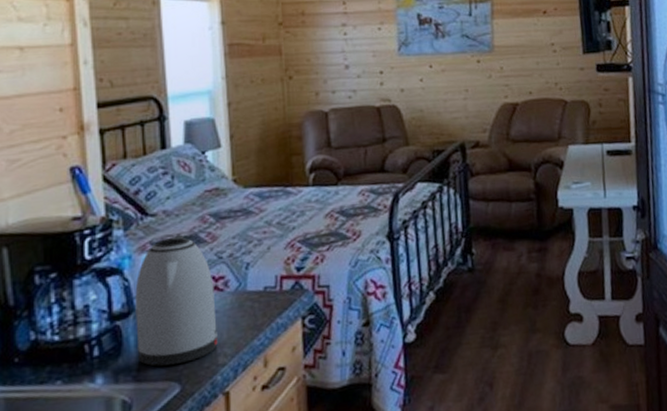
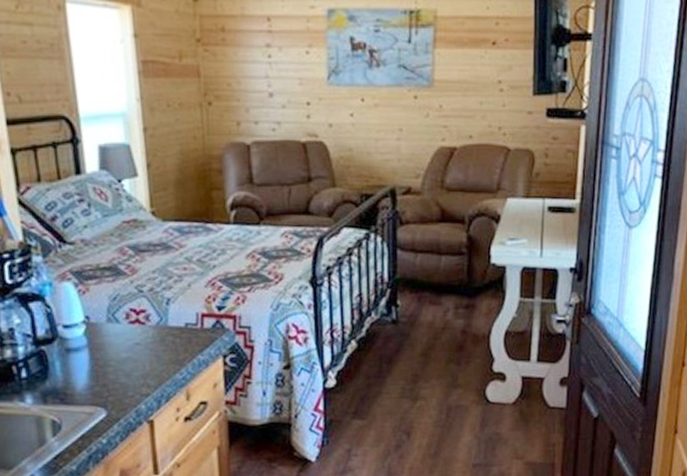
kettle: present [135,235,218,366] -> none [57,265,141,391]

